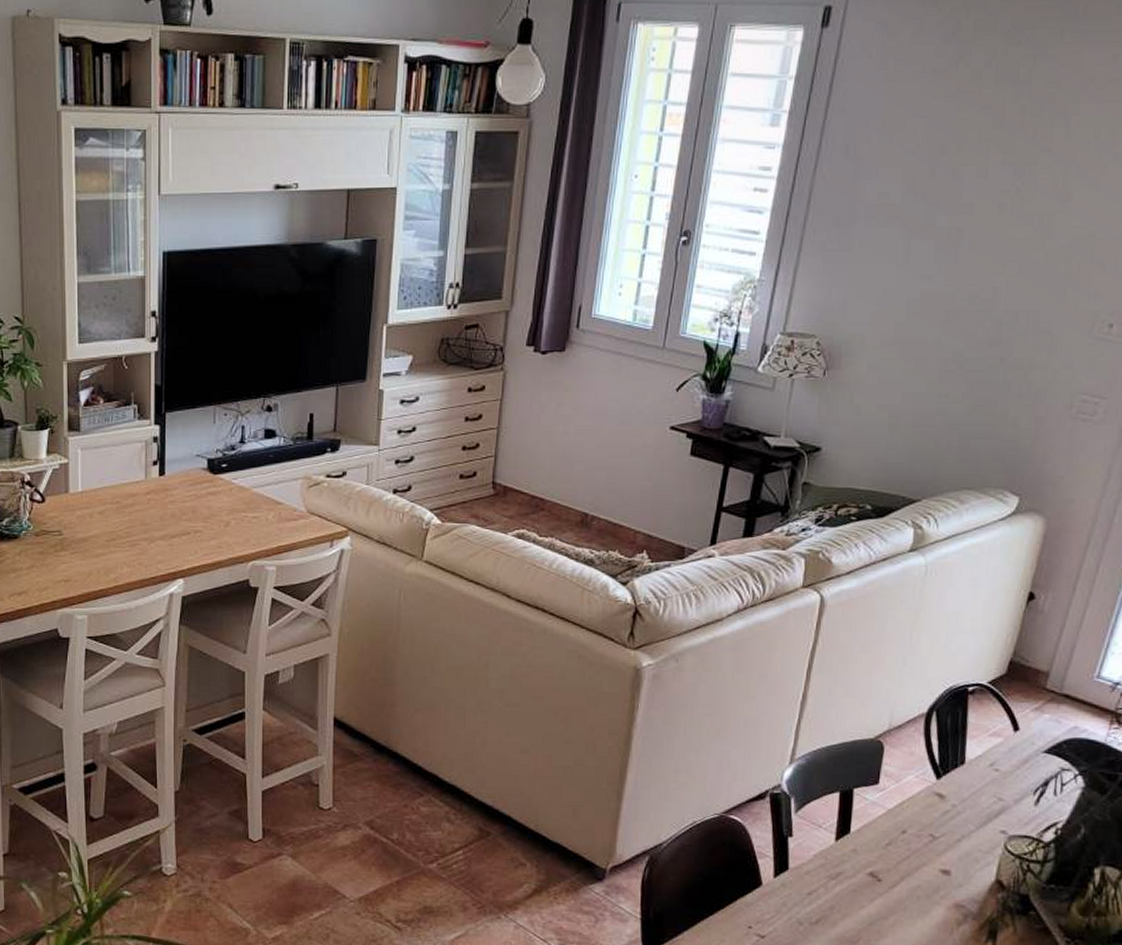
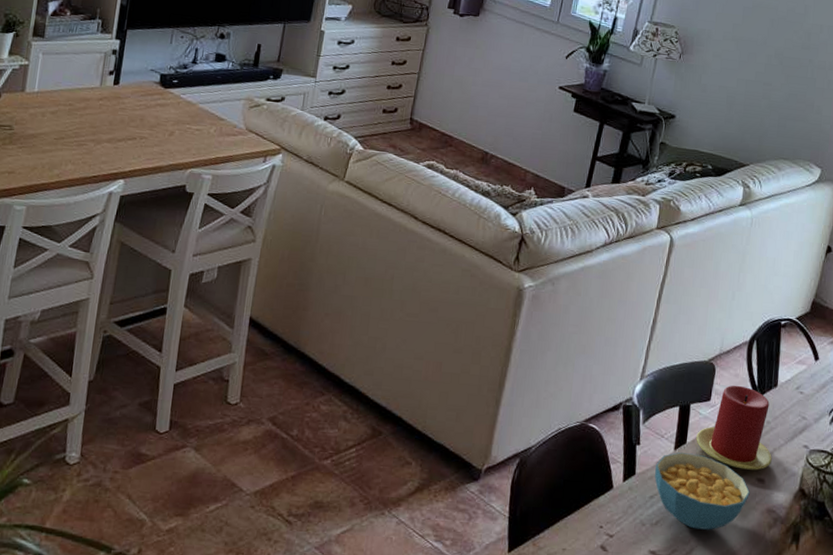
cereal bowl: none [812,844,932,928] -> present [655,452,750,530]
candle: none [862,764,960,861] -> present [696,385,772,470]

